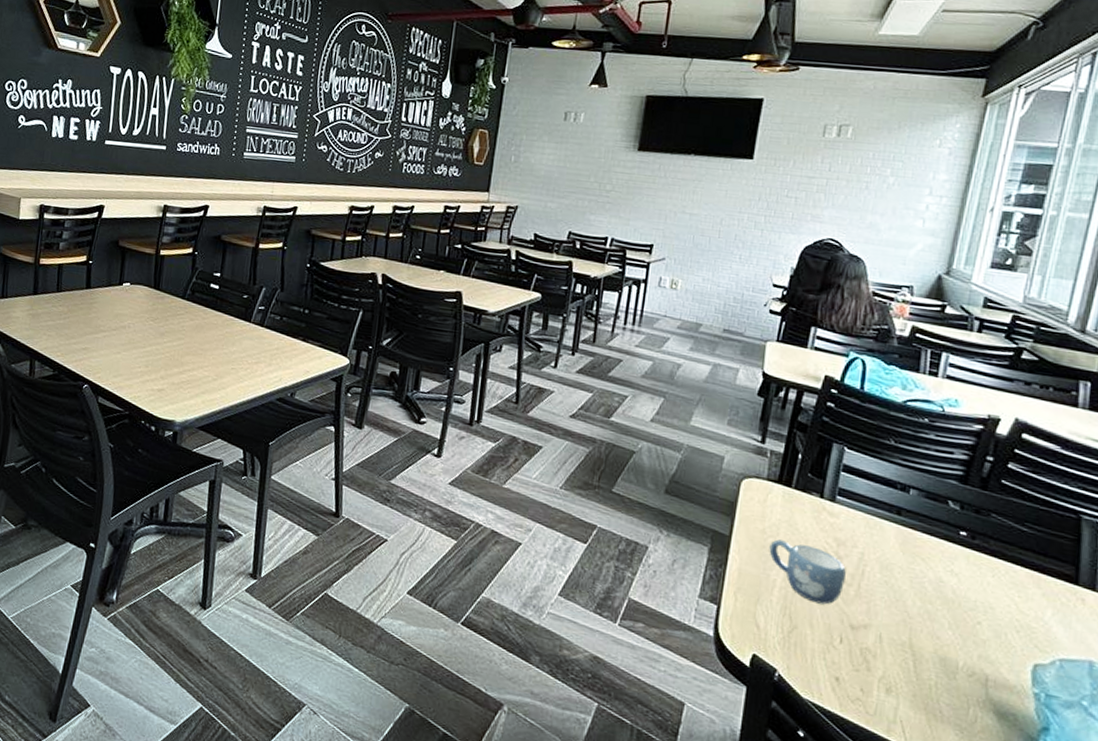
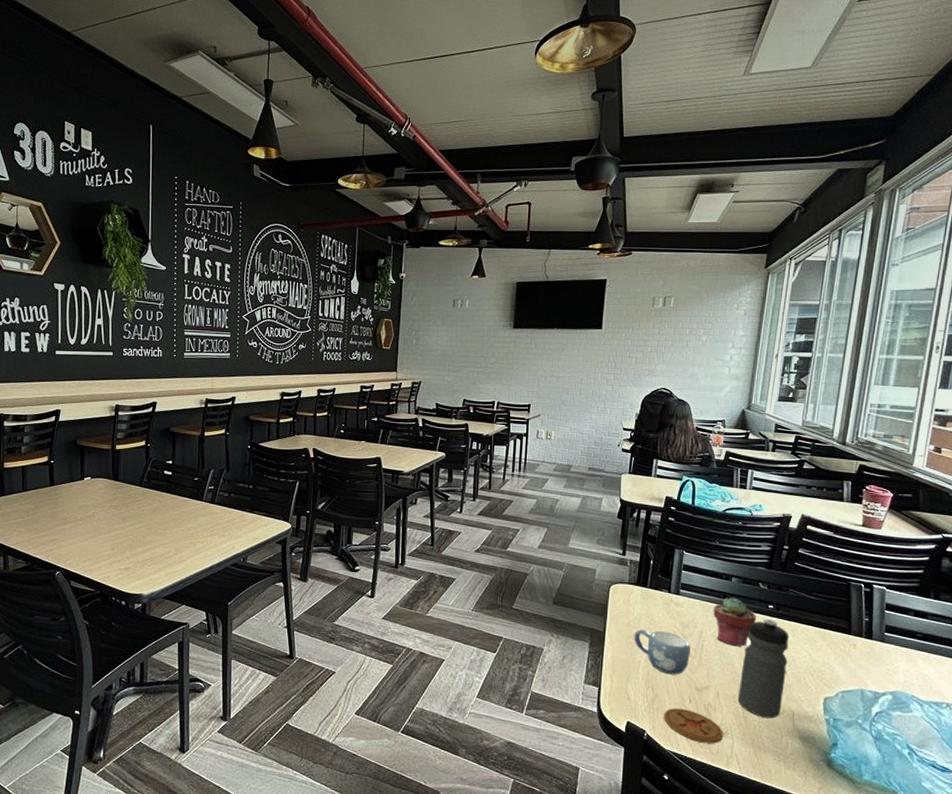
coaster: none [803,646,886,702] -> present [664,708,724,744]
potted succulent: none [880,514,942,582] -> present [713,597,757,647]
water bottle: none [907,548,988,681] -> present [737,618,789,719]

